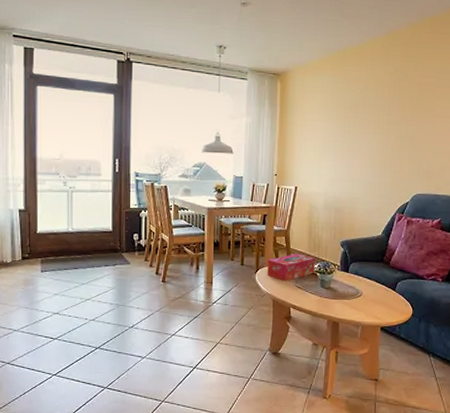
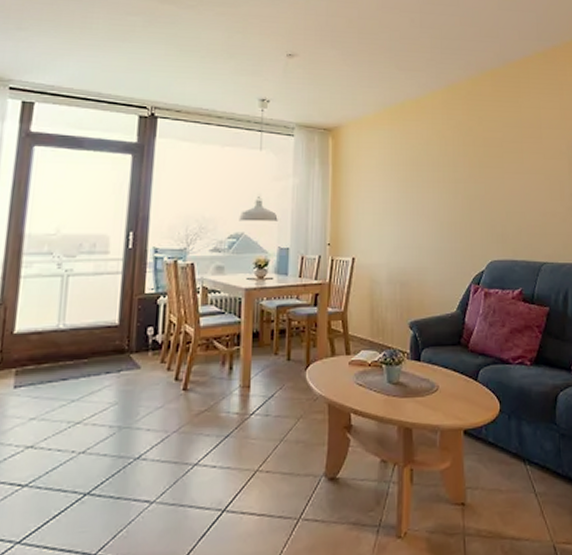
tissue box: present [267,253,315,282] -> none [320,340,379,379]

